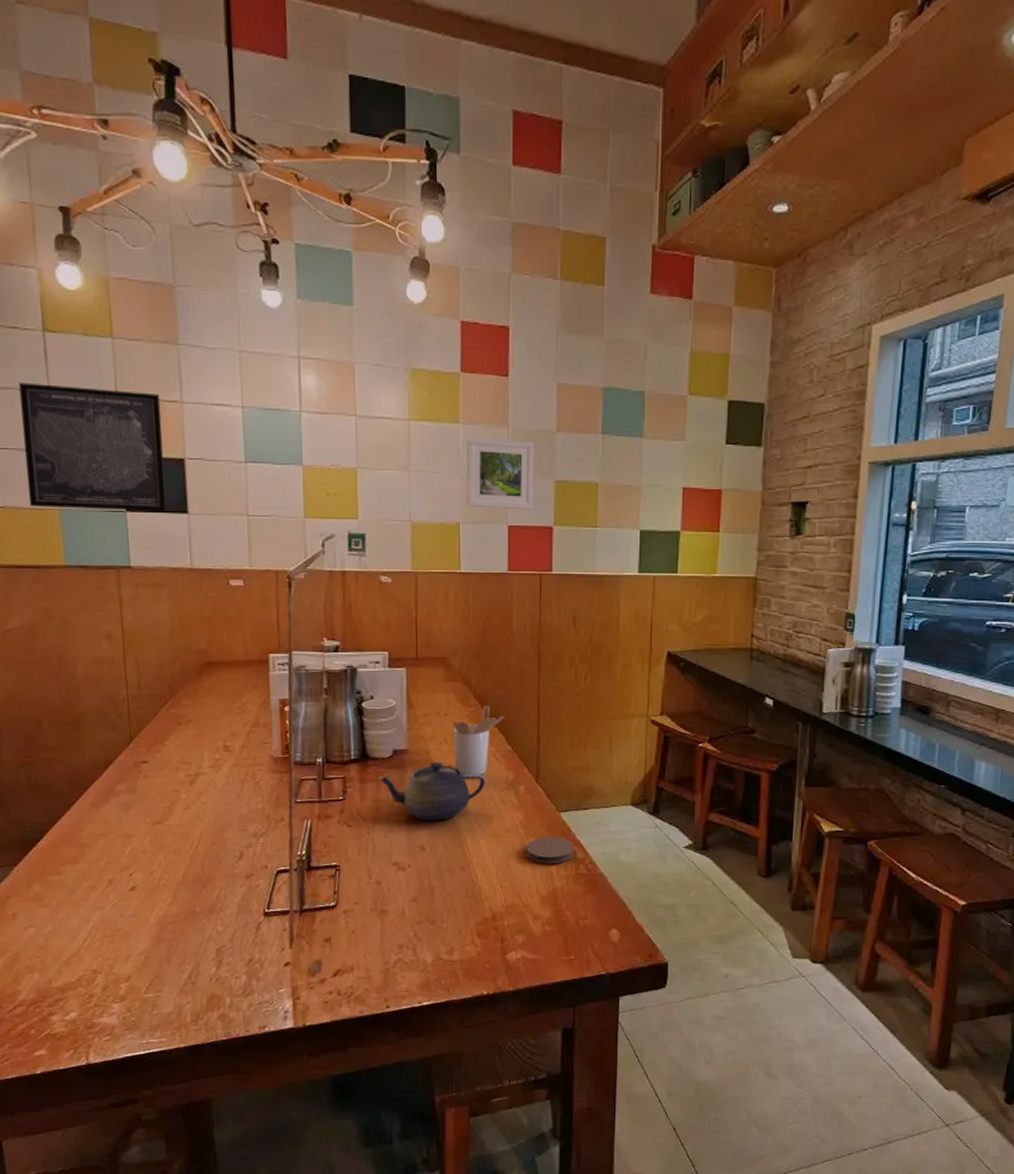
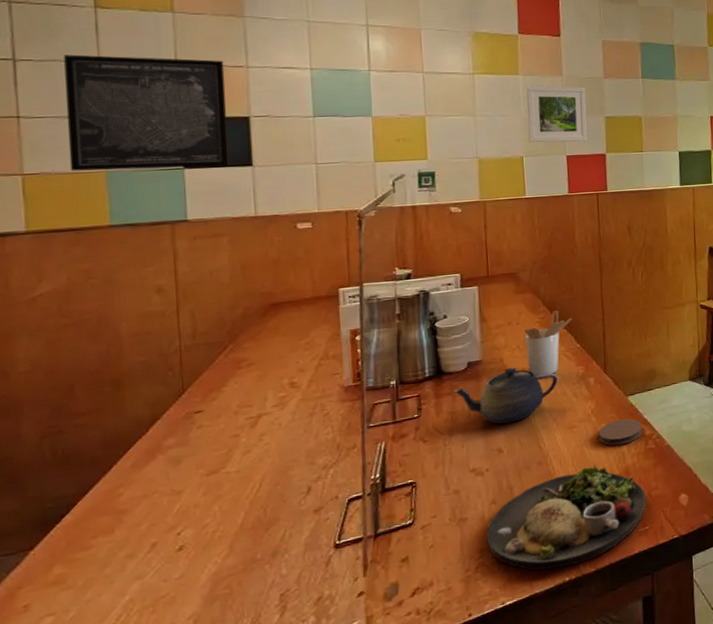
dinner plate: none [406,880,574,980] -> present [486,465,647,571]

